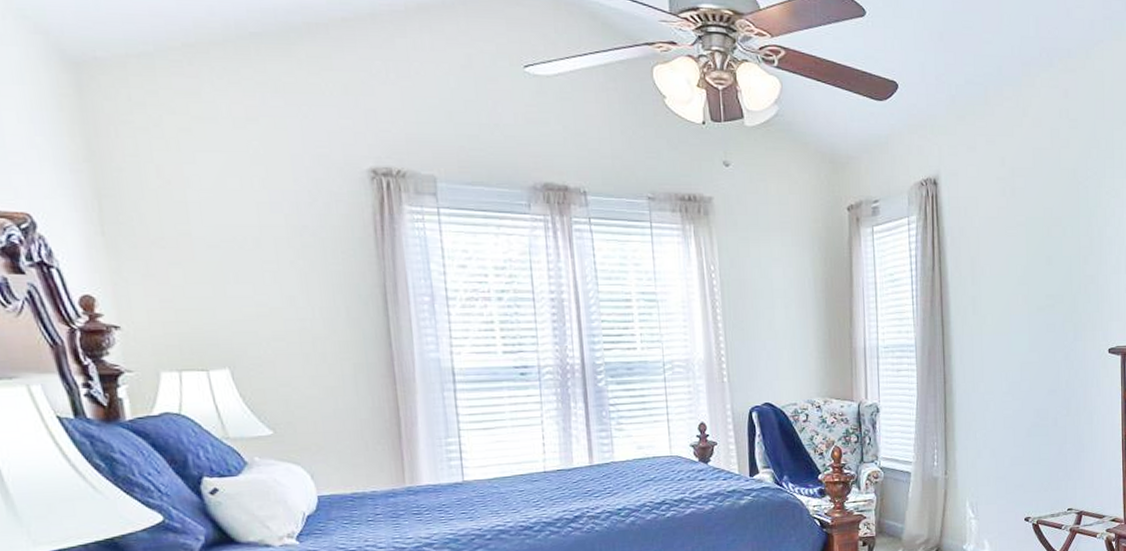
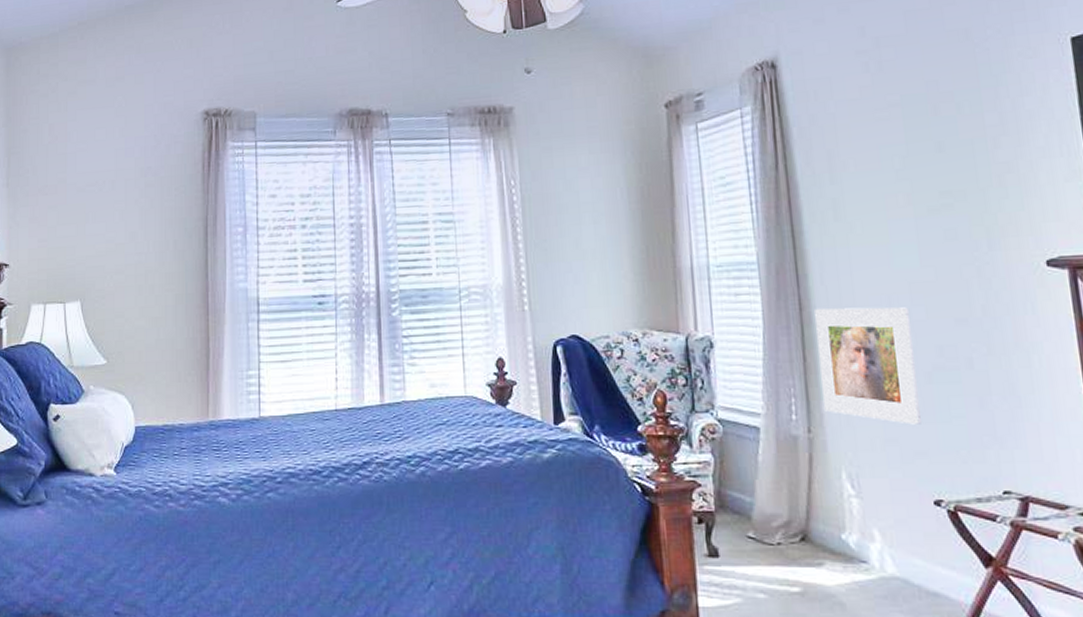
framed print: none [955,381,1021,466] -> present [815,307,921,425]

